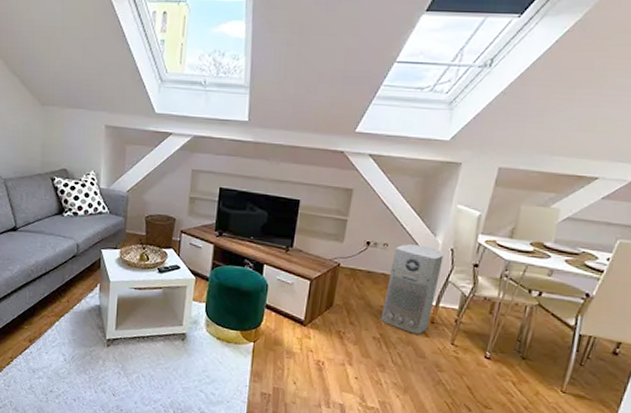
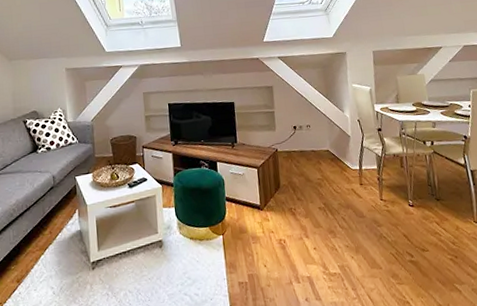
air purifier: present [380,244,444,334] -> none [316,121,359,198]

